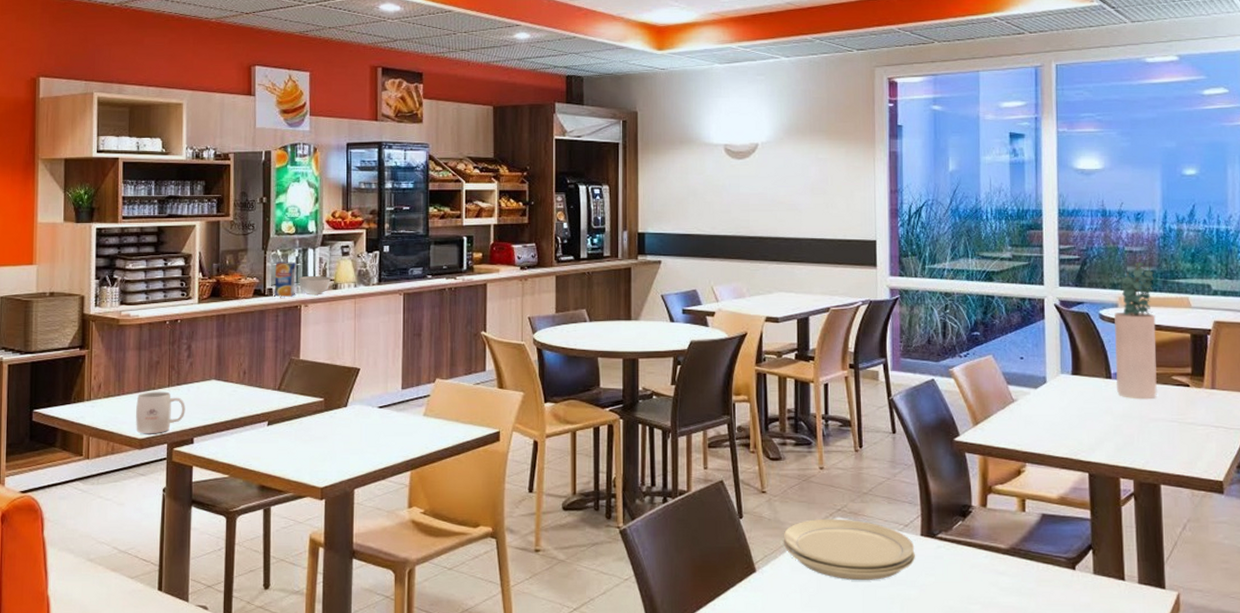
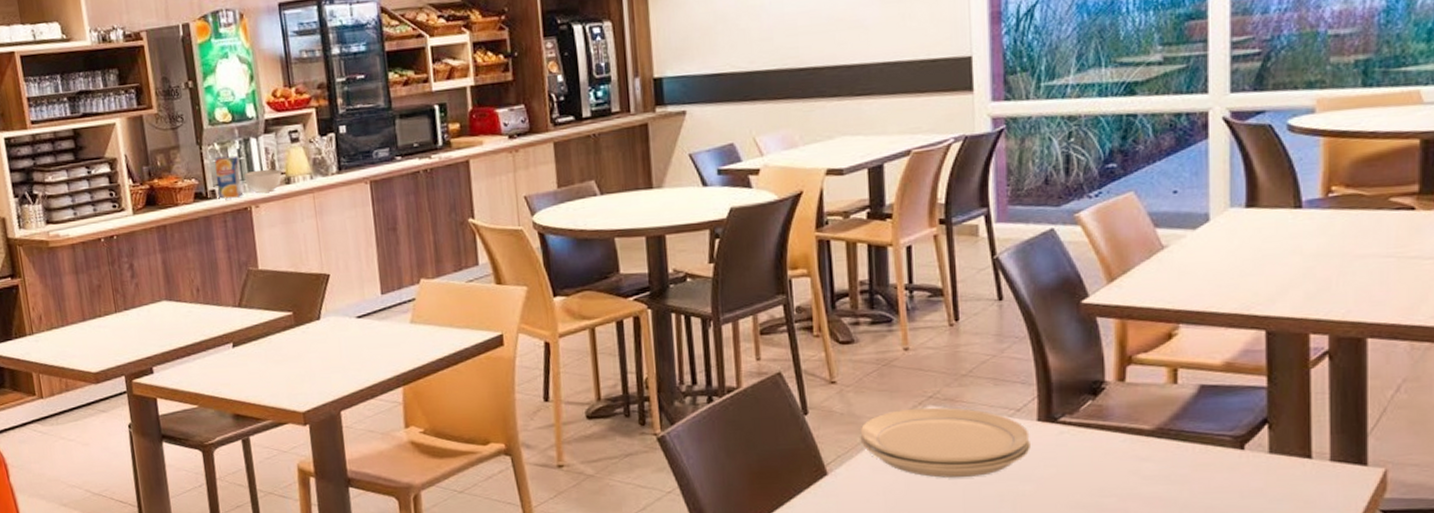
mug: present [136,391,185,434] -> none [83,318,139,367]
vase: present [1114,255,1158,400] -> none [1309,39,1370,232]

